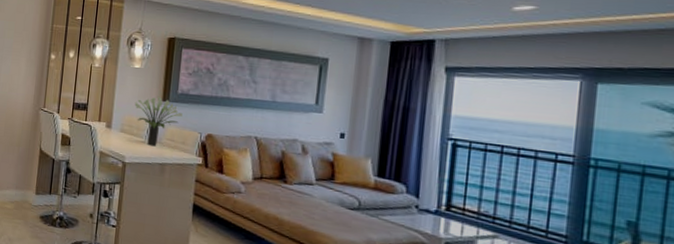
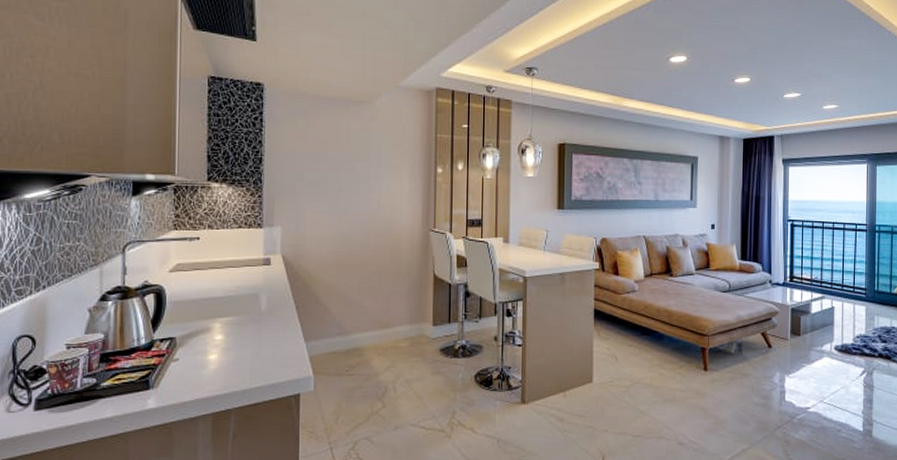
flower arrangement: present [134,96,182,147] -> none [530,204,577,257]

